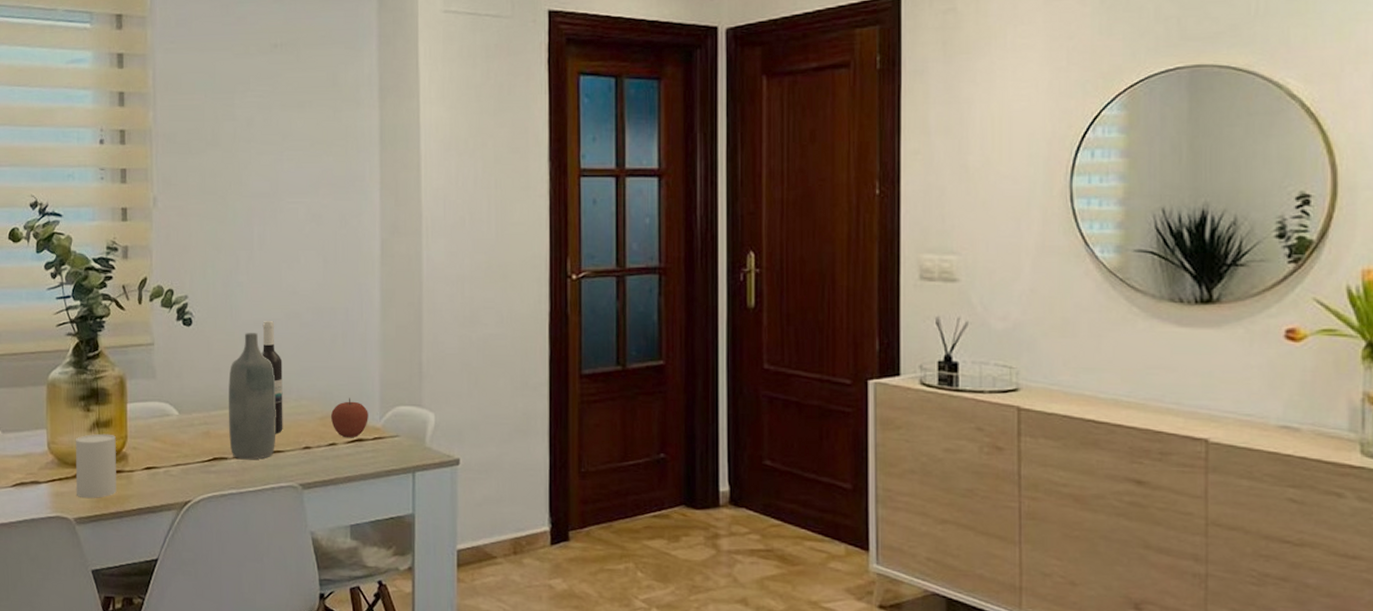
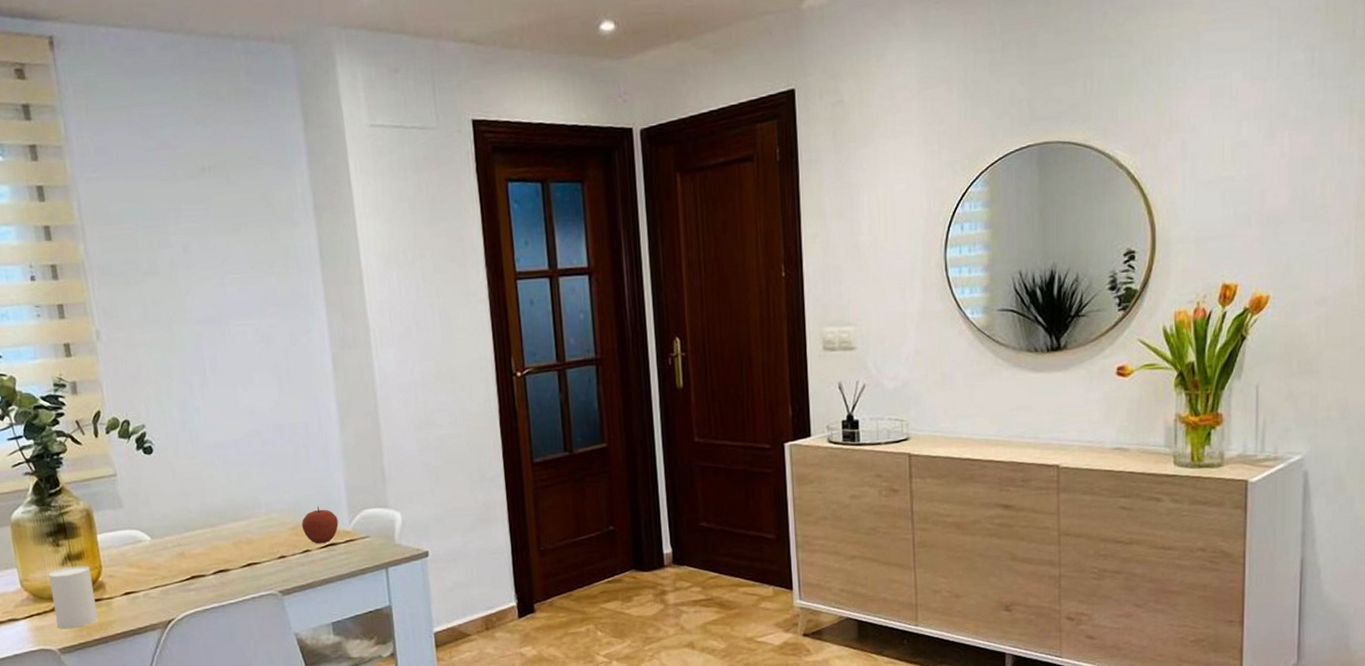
bottle: present [228,333,276,460] -> none [196,454,251,575]
wine bottle: present [261,320,283,434] -> none [224,440,257,548]

